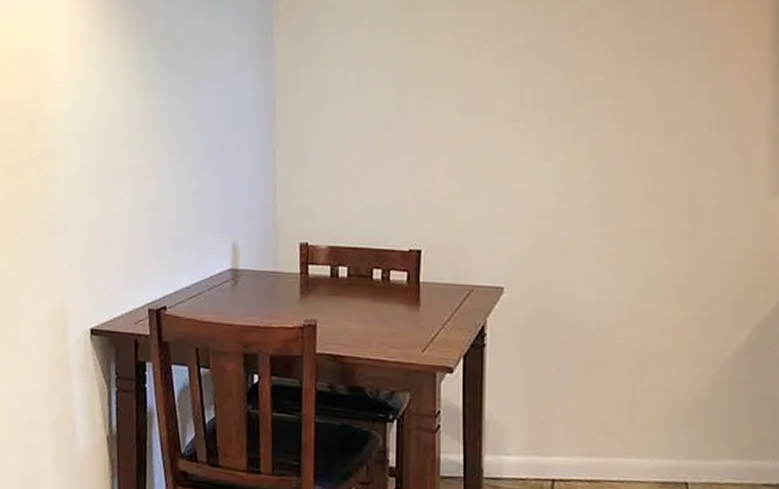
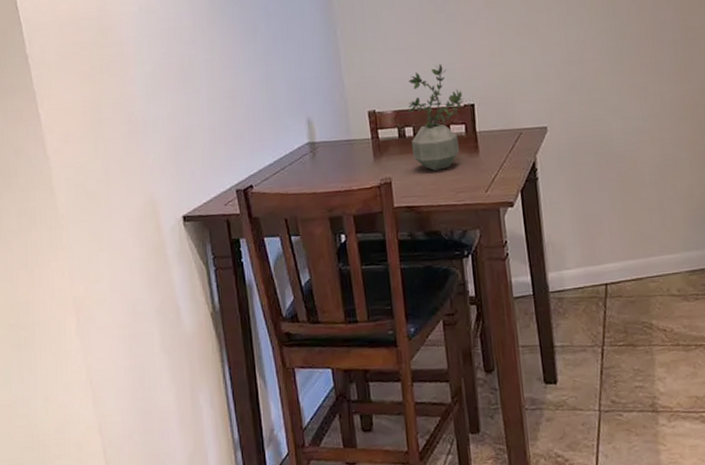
potted plant: none [344,200,410,319] -> present [408,64,464,171]

